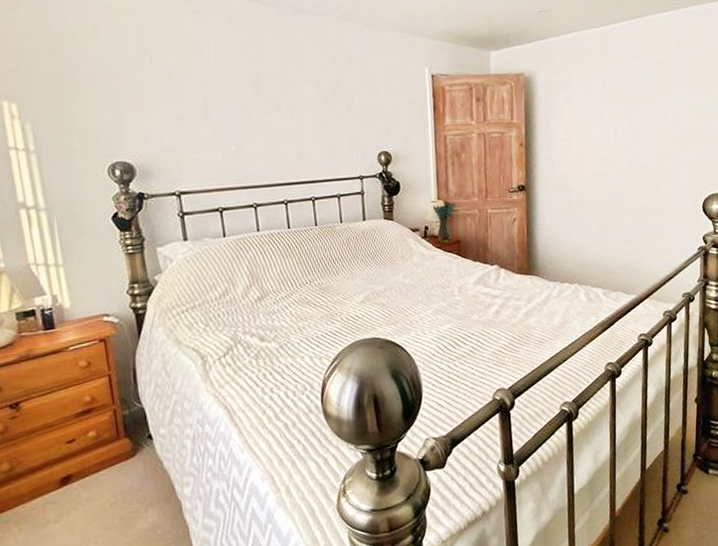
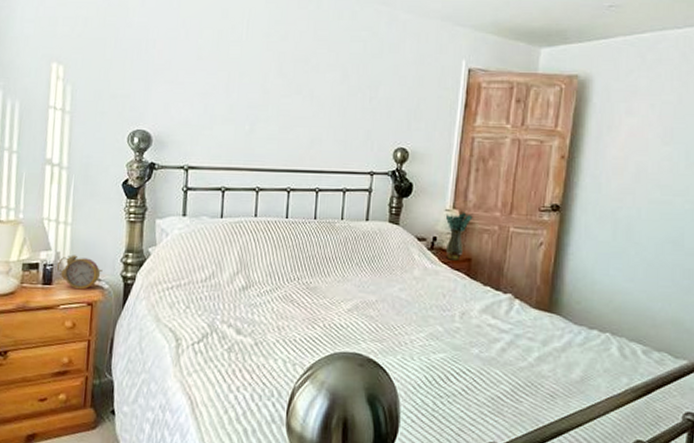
alarm clock: none [56,295,109,329] -> present [56,254,103,290]

